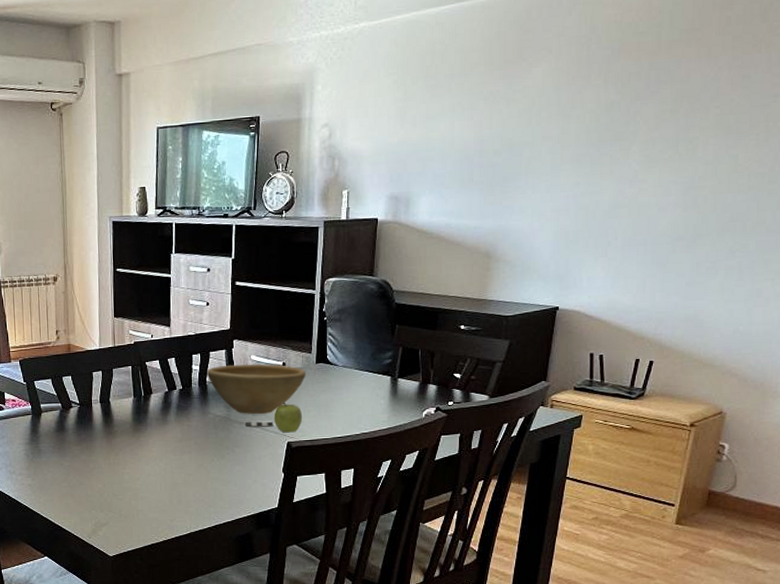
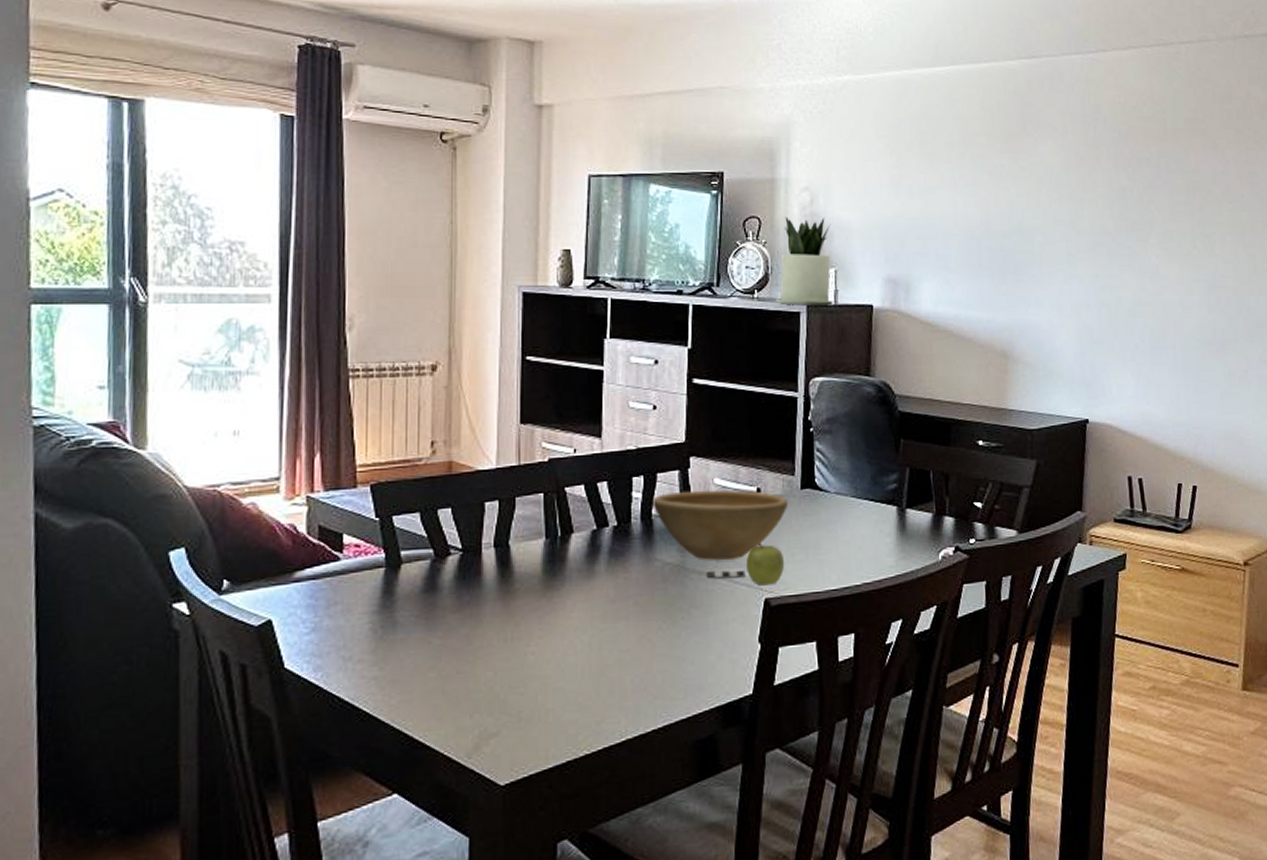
planter: none [298,148,346,222] -> present [774,216,834,307]

